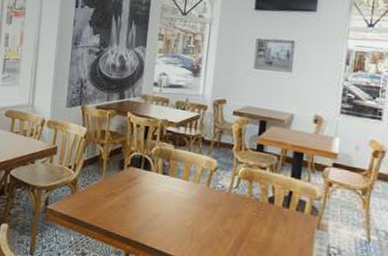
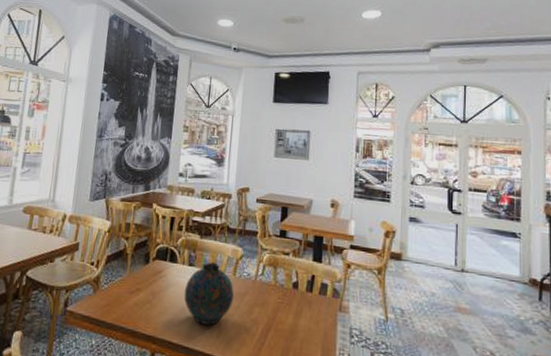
snuff bottle: none [157,171,208,233] -> present [184,262,235,325]

